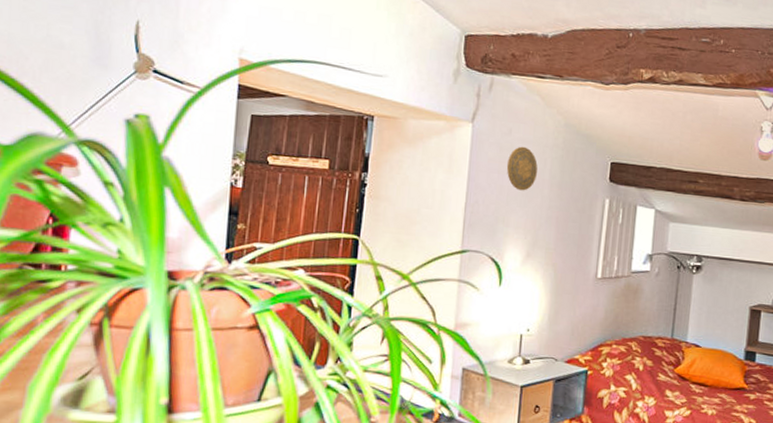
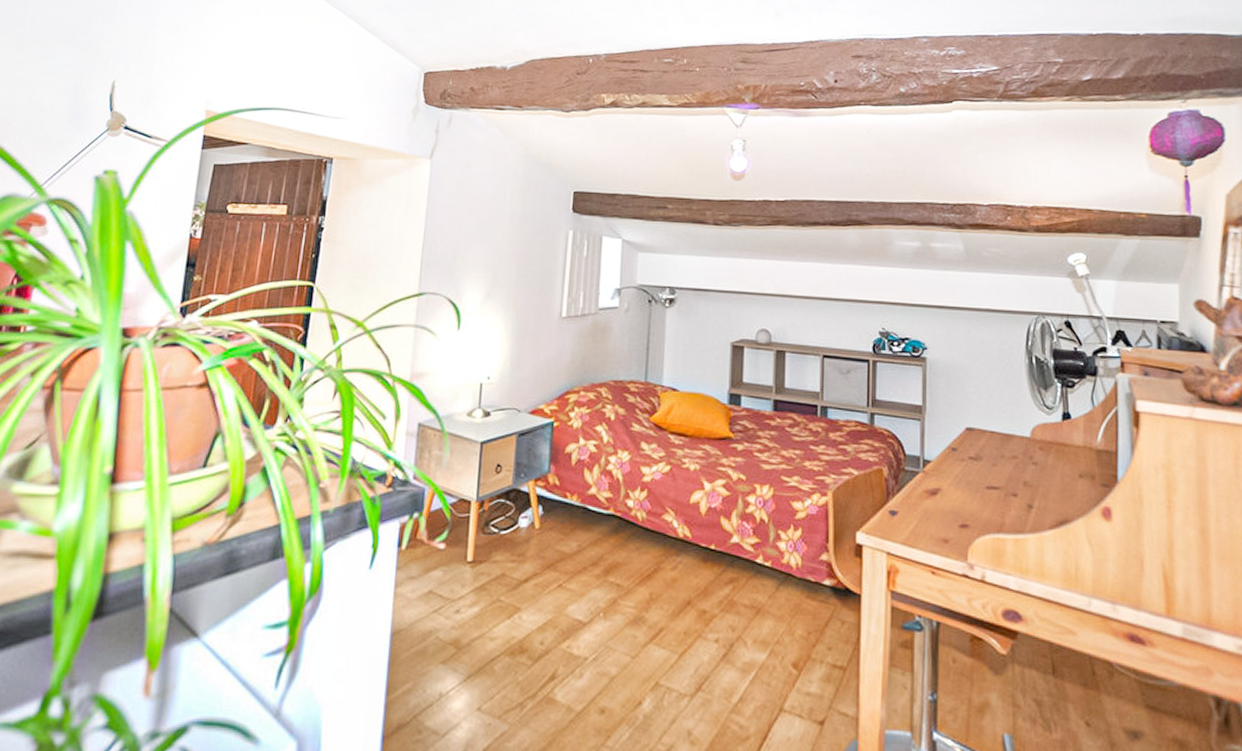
decorative plate: present [506,146,538,191] -> none [465,180,497,227]

